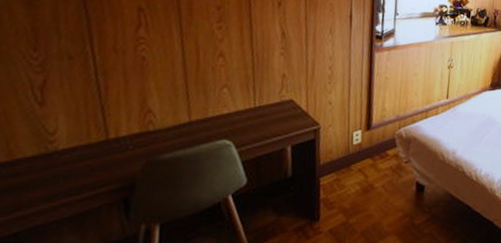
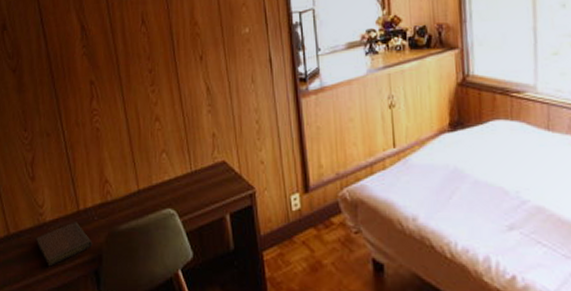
notebook: none [40,150,123,197] -> present [36,222,92,267]

